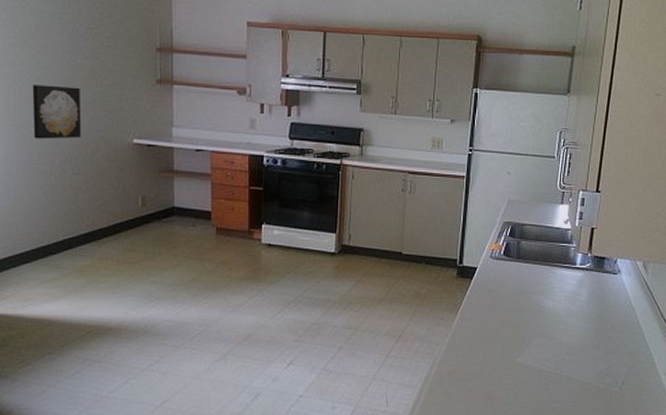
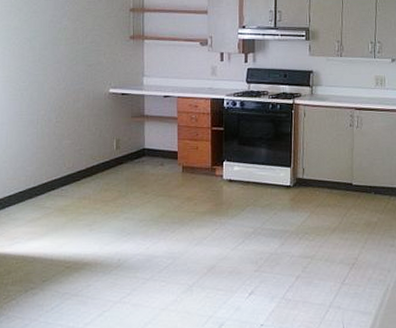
wall art: present [32,85,81,139] -> none [23,45,65,92]

